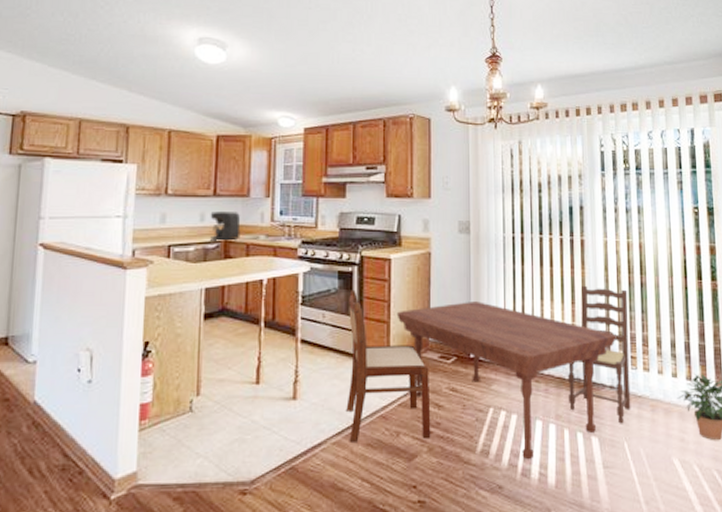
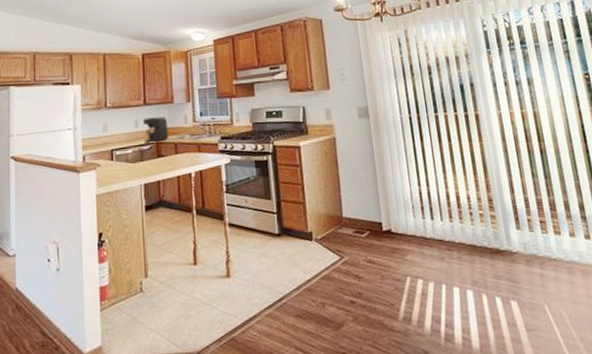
dining chair: present [346,289,431,442] -> none [266,176,354,314]
dining table: present [396,302,617,459] -> none [310,179,523,324]
dining chair: present [568,285,631,424] -> none [478,156,547,287]

